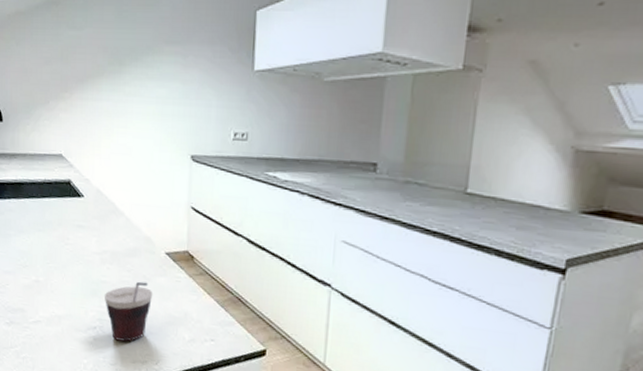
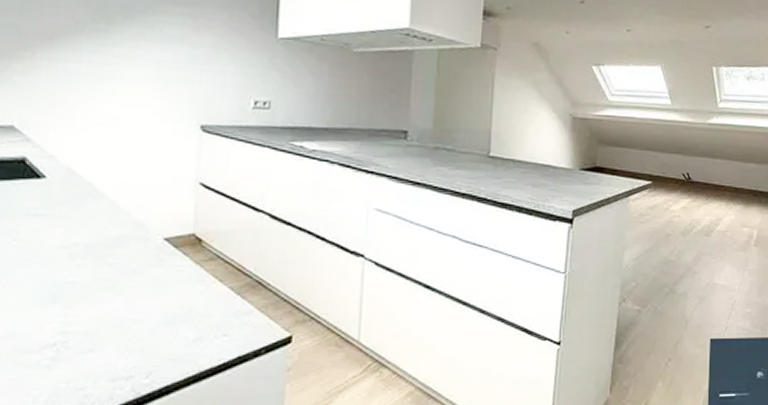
cup: present [104,281,153,342] -> none [70,276,145,356]

